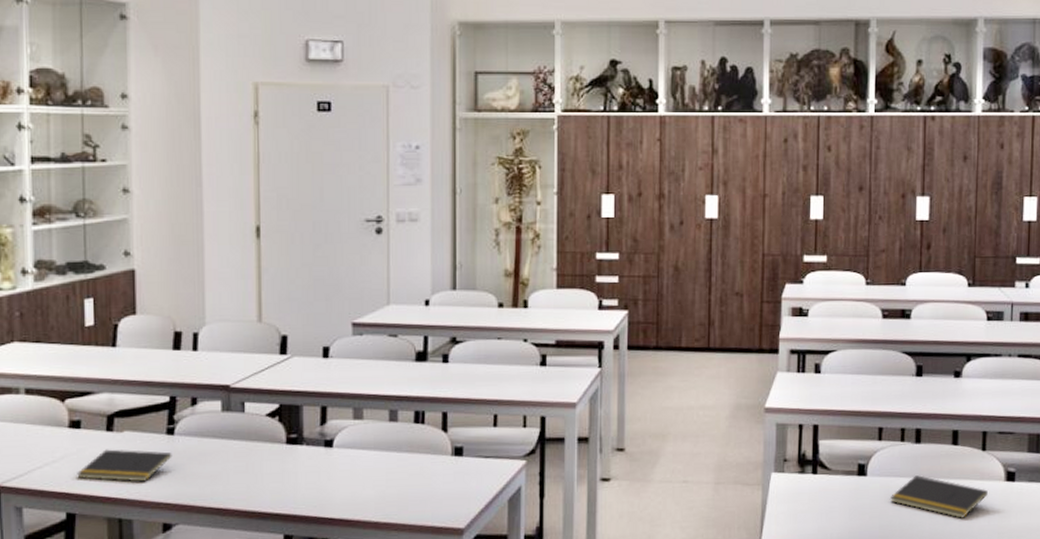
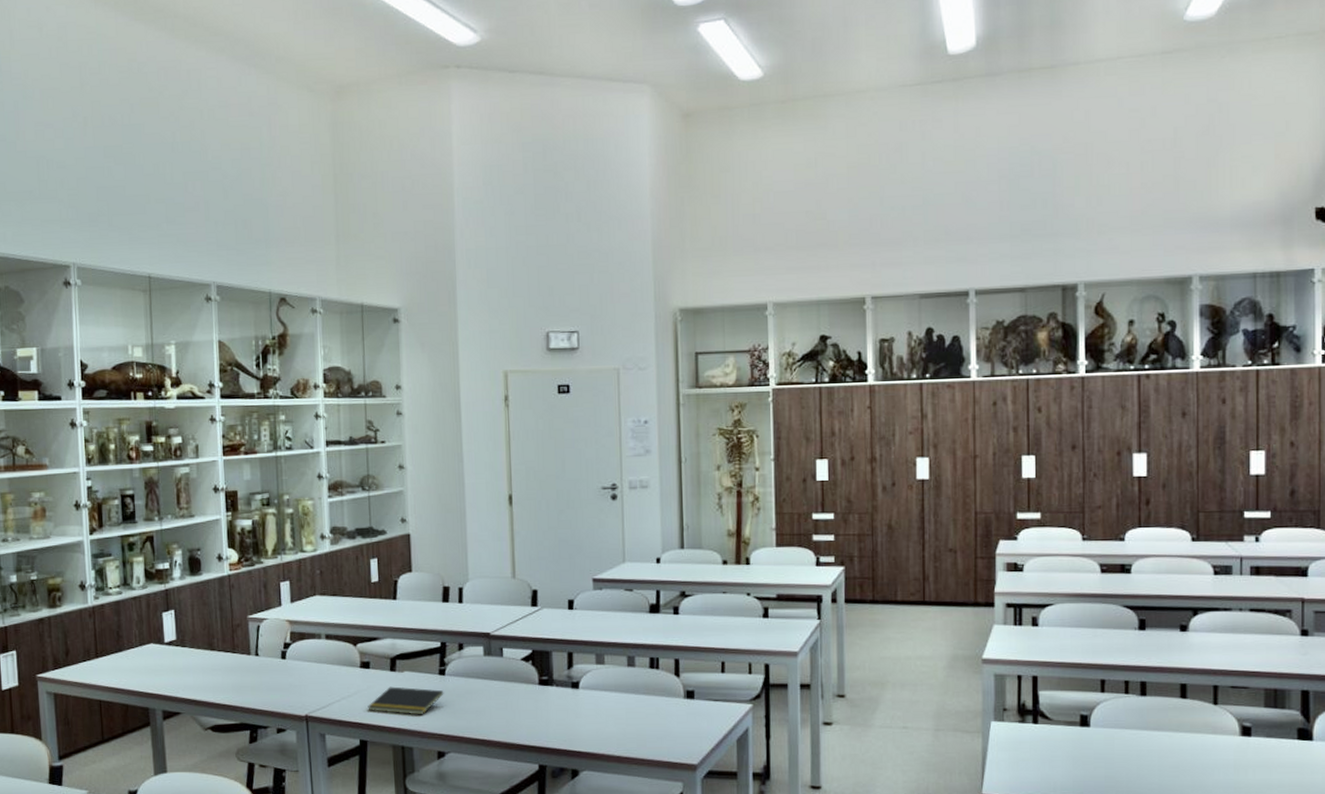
notepad: present [891,475,988,518] -> none [1116,728,1221,772]

